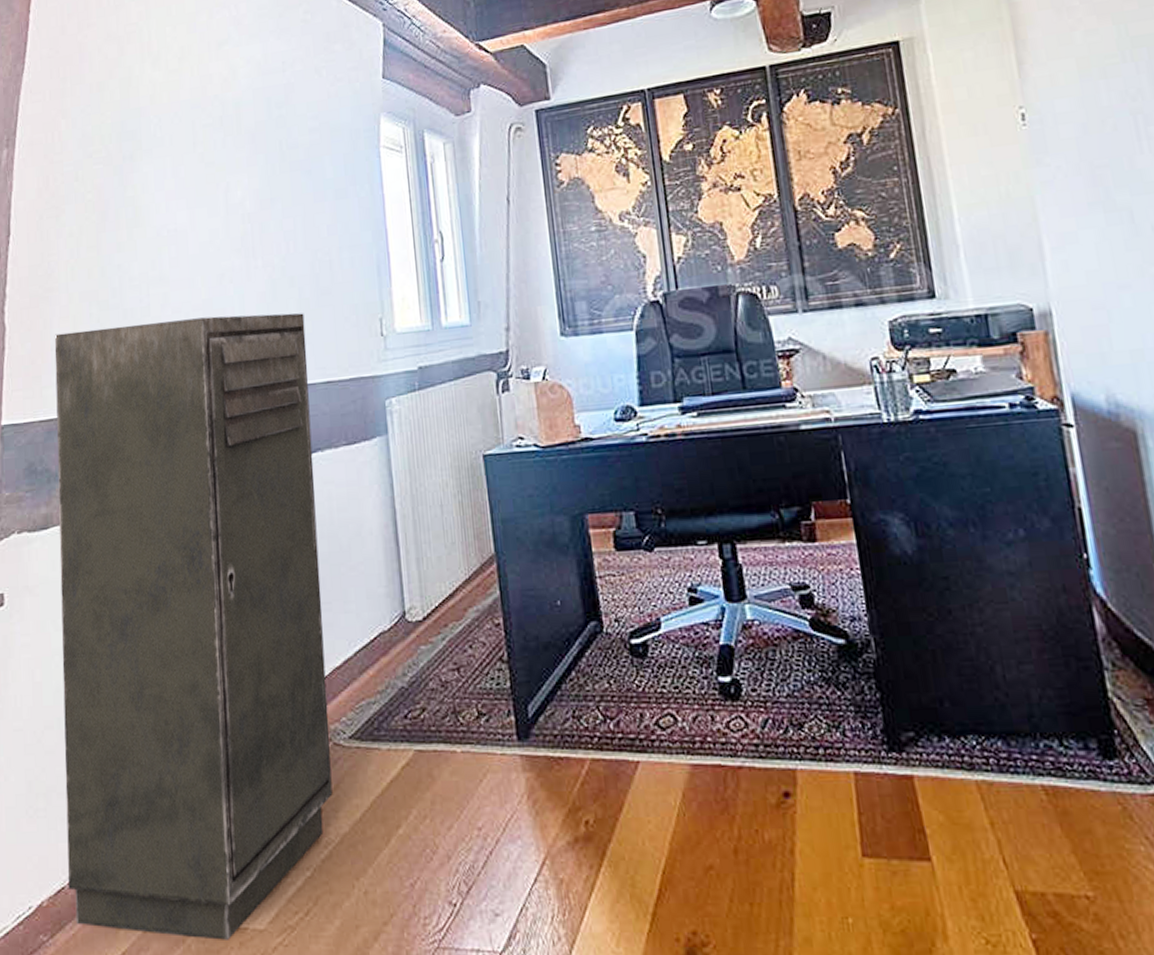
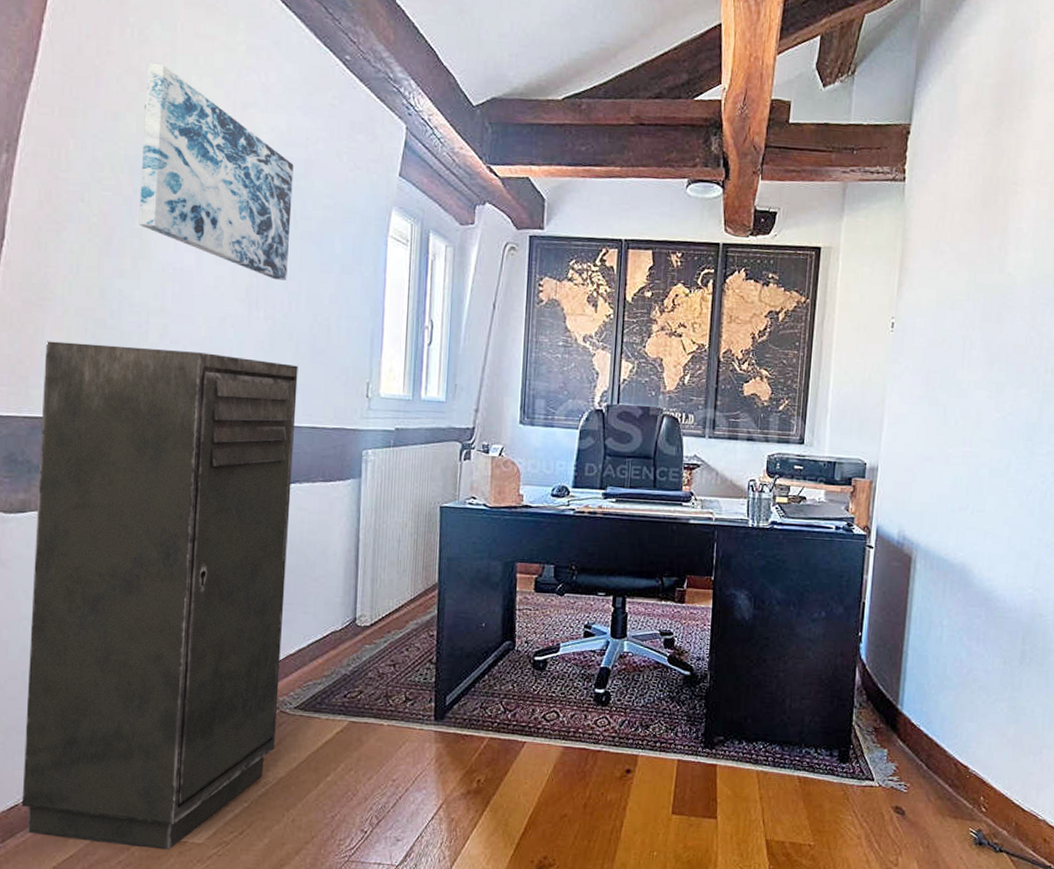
wall art: none [125,23,281,221] -> present [138,62,294,281]

